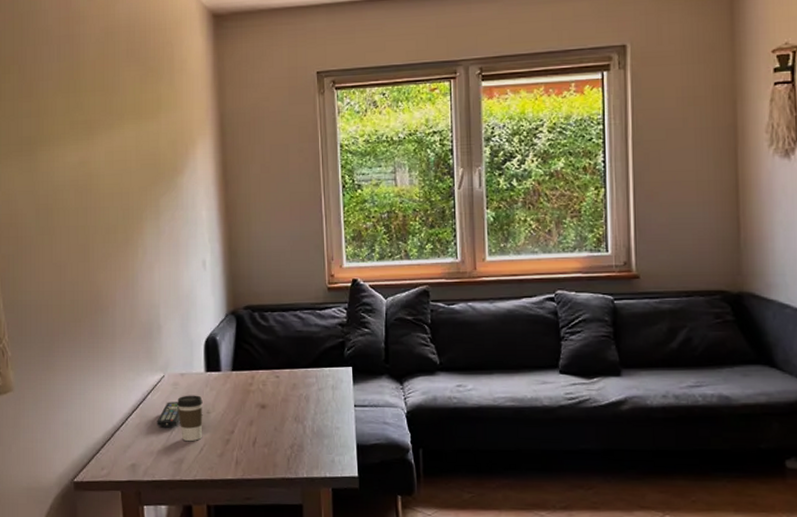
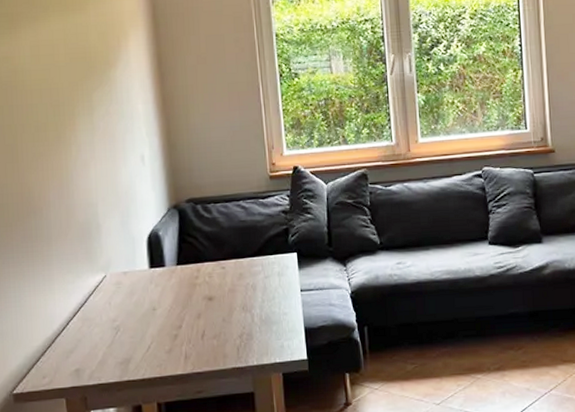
remote control: present [157,402,180,427] -> none [100,301,125,328]
coffee cup: present [176,395,203,442] -> none [120,292,149,341]

